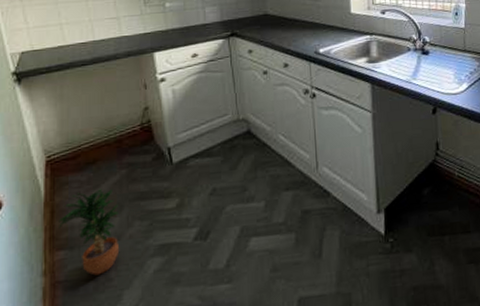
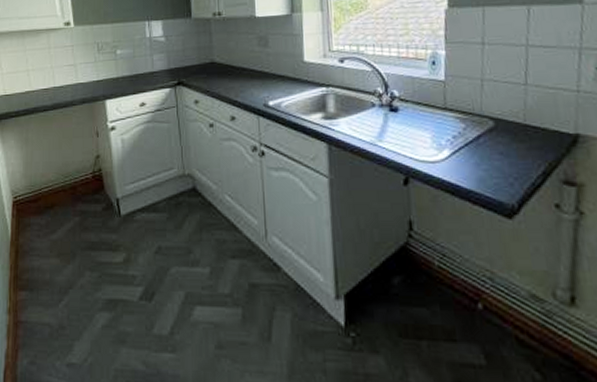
potted plant: present [59,189,120,276] -> none [22,234,72,321]

